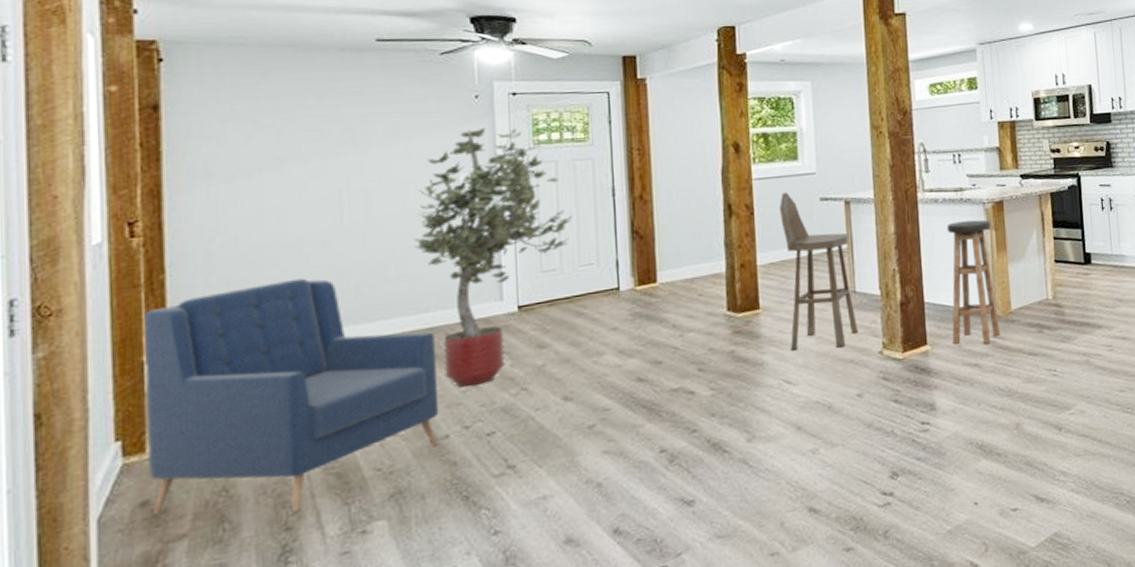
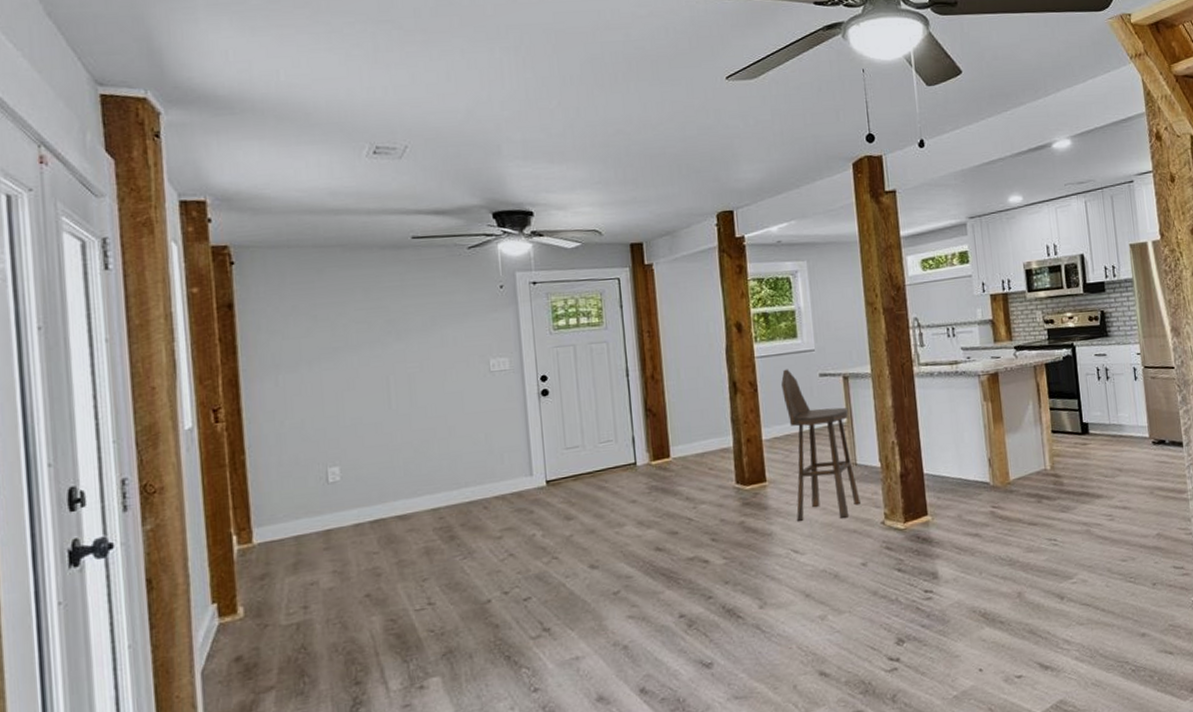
armchair: present [143,278,439,515] -> none [229,457,481,669]
potted tree: present [413,127,572,387] -> none [452,315,591,556]
bar stool: present [947,219,1001,345] -> none [943,392,1000,515]

